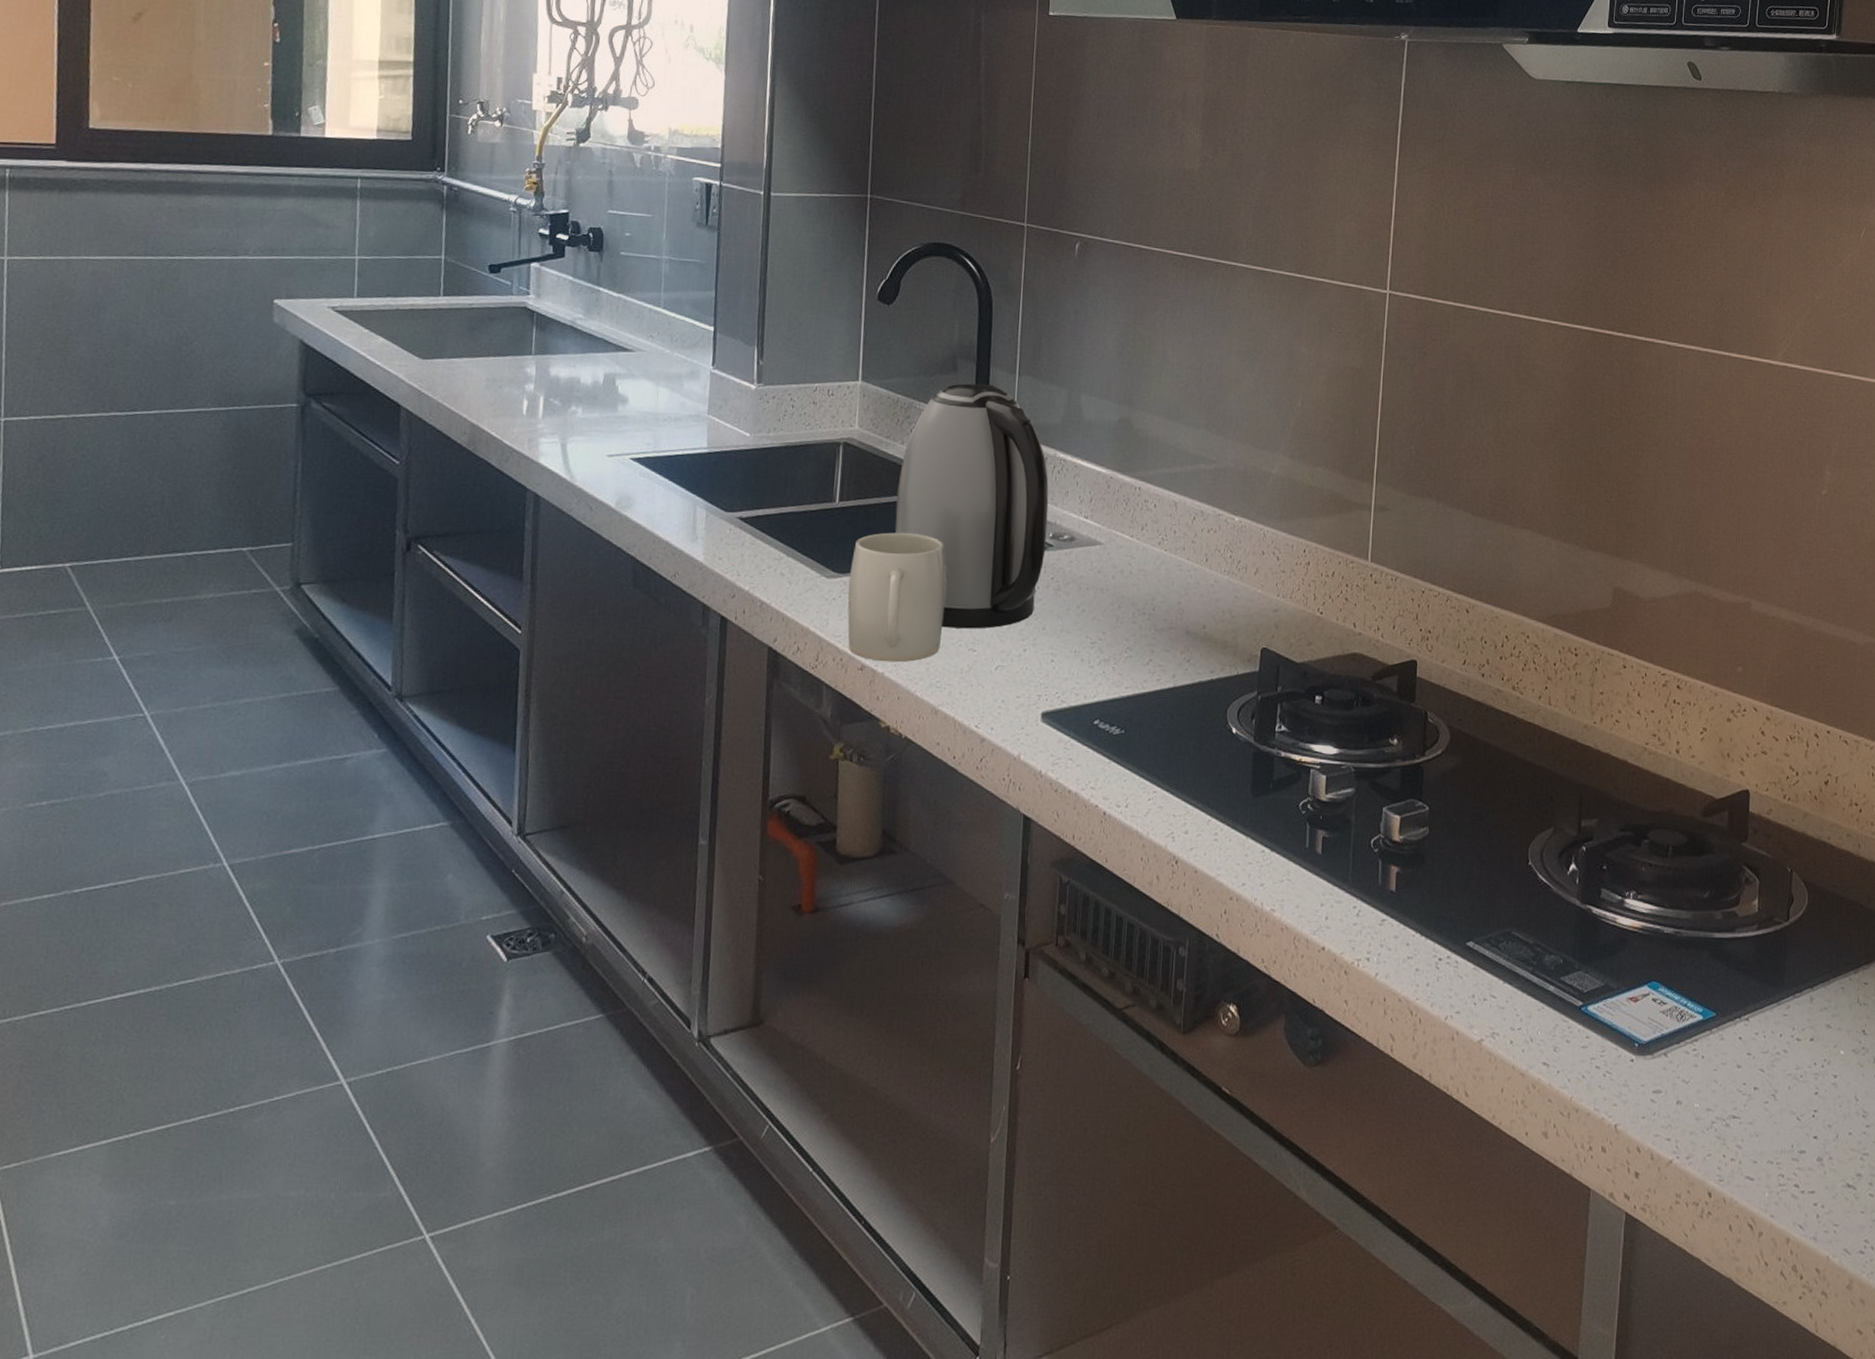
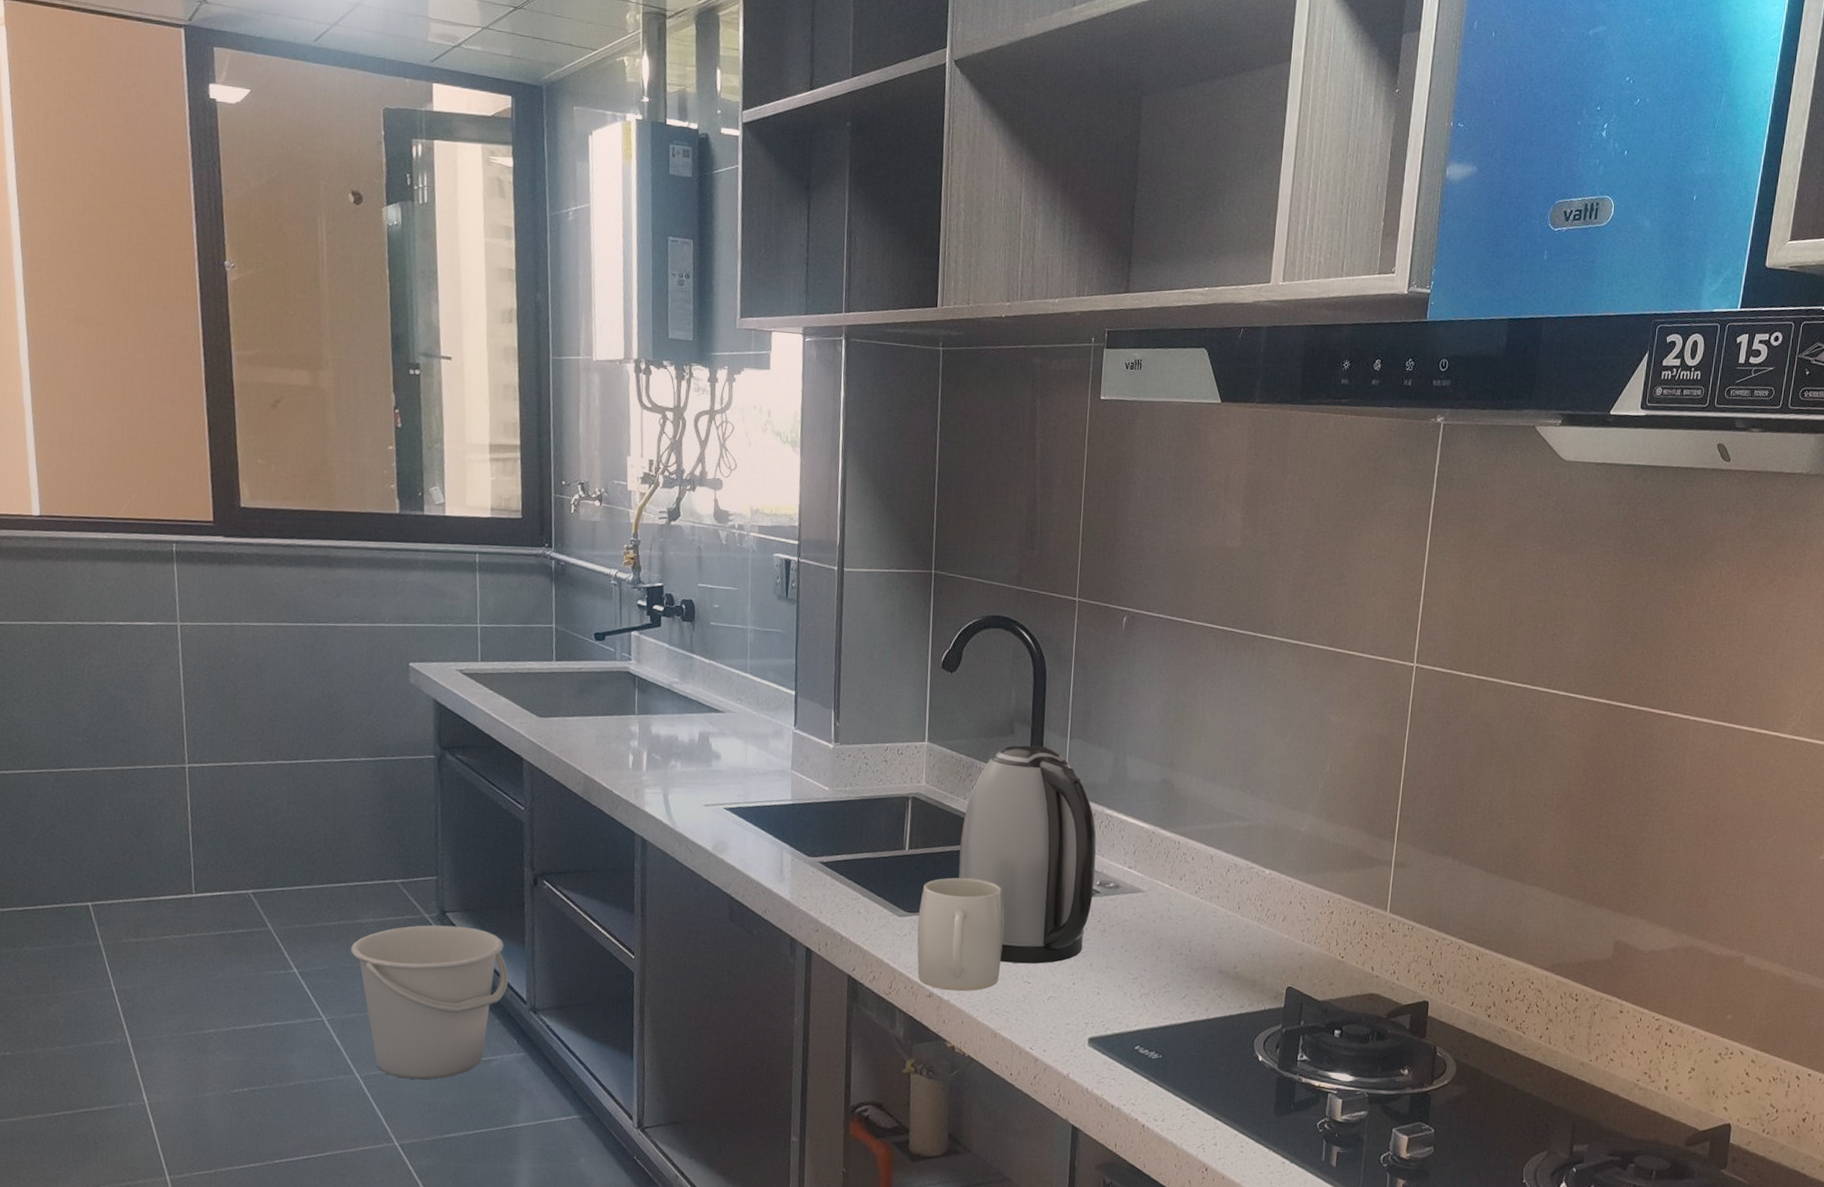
bucket: none [183,599,372,785] -> present [350,925,508,1080]

